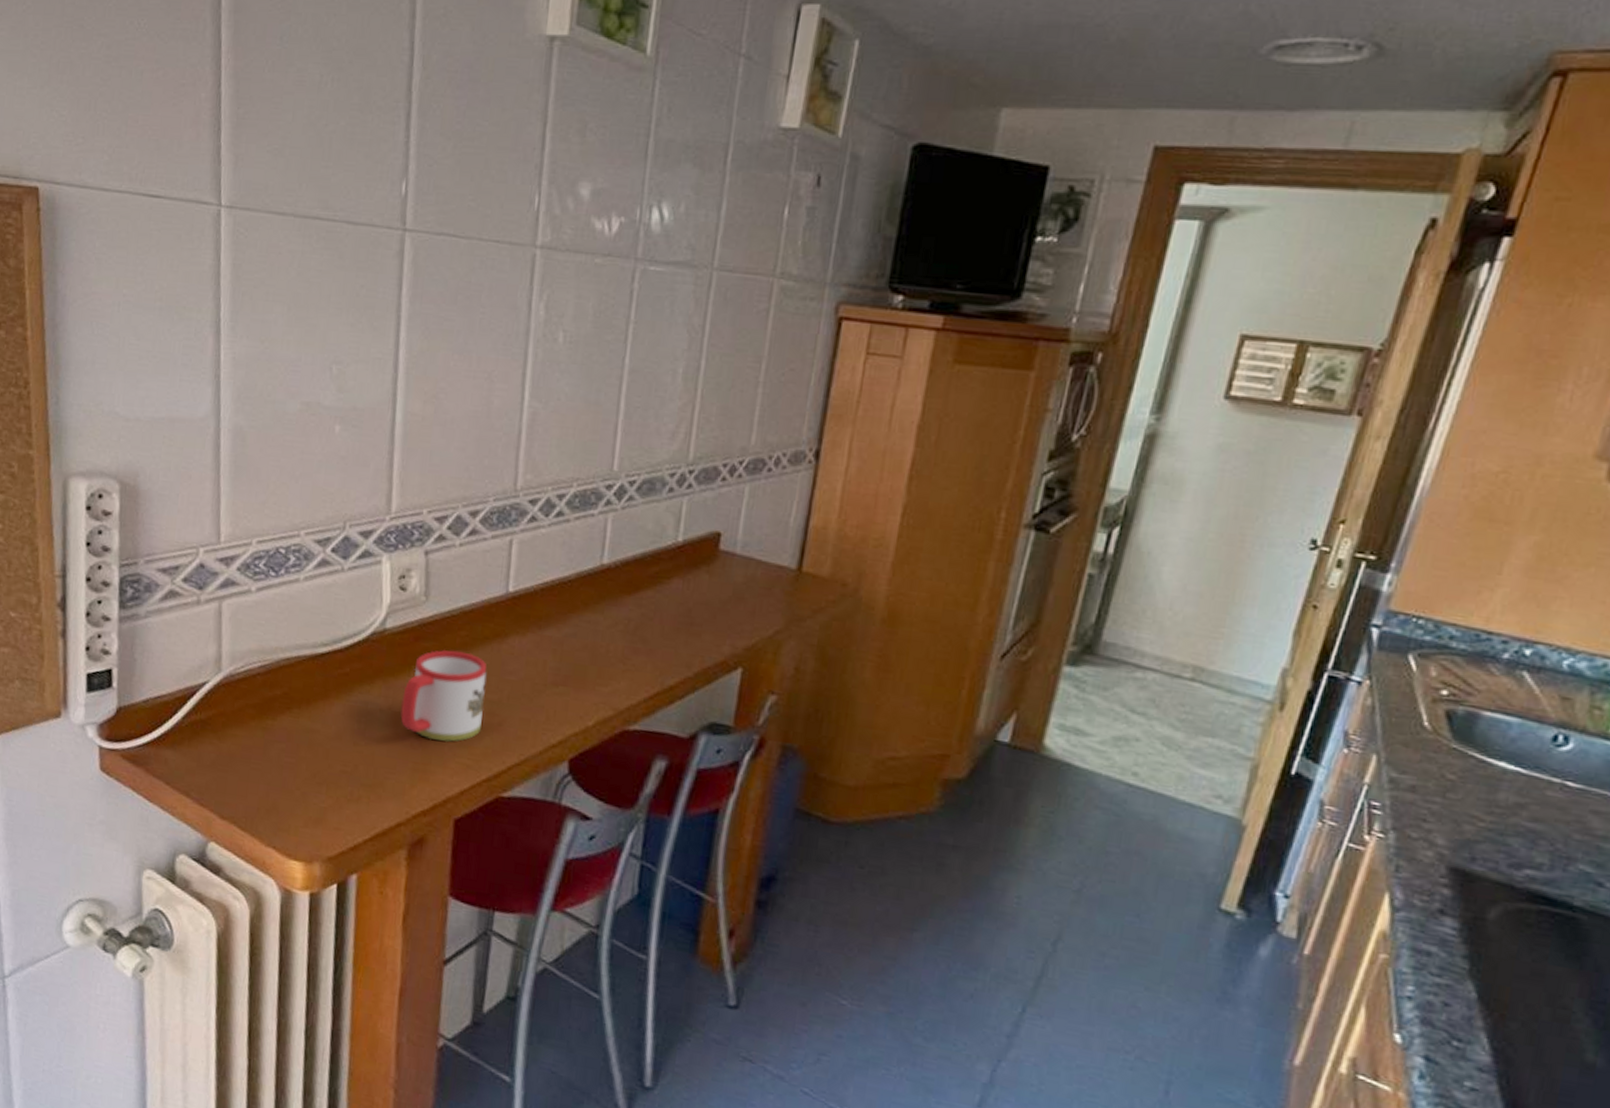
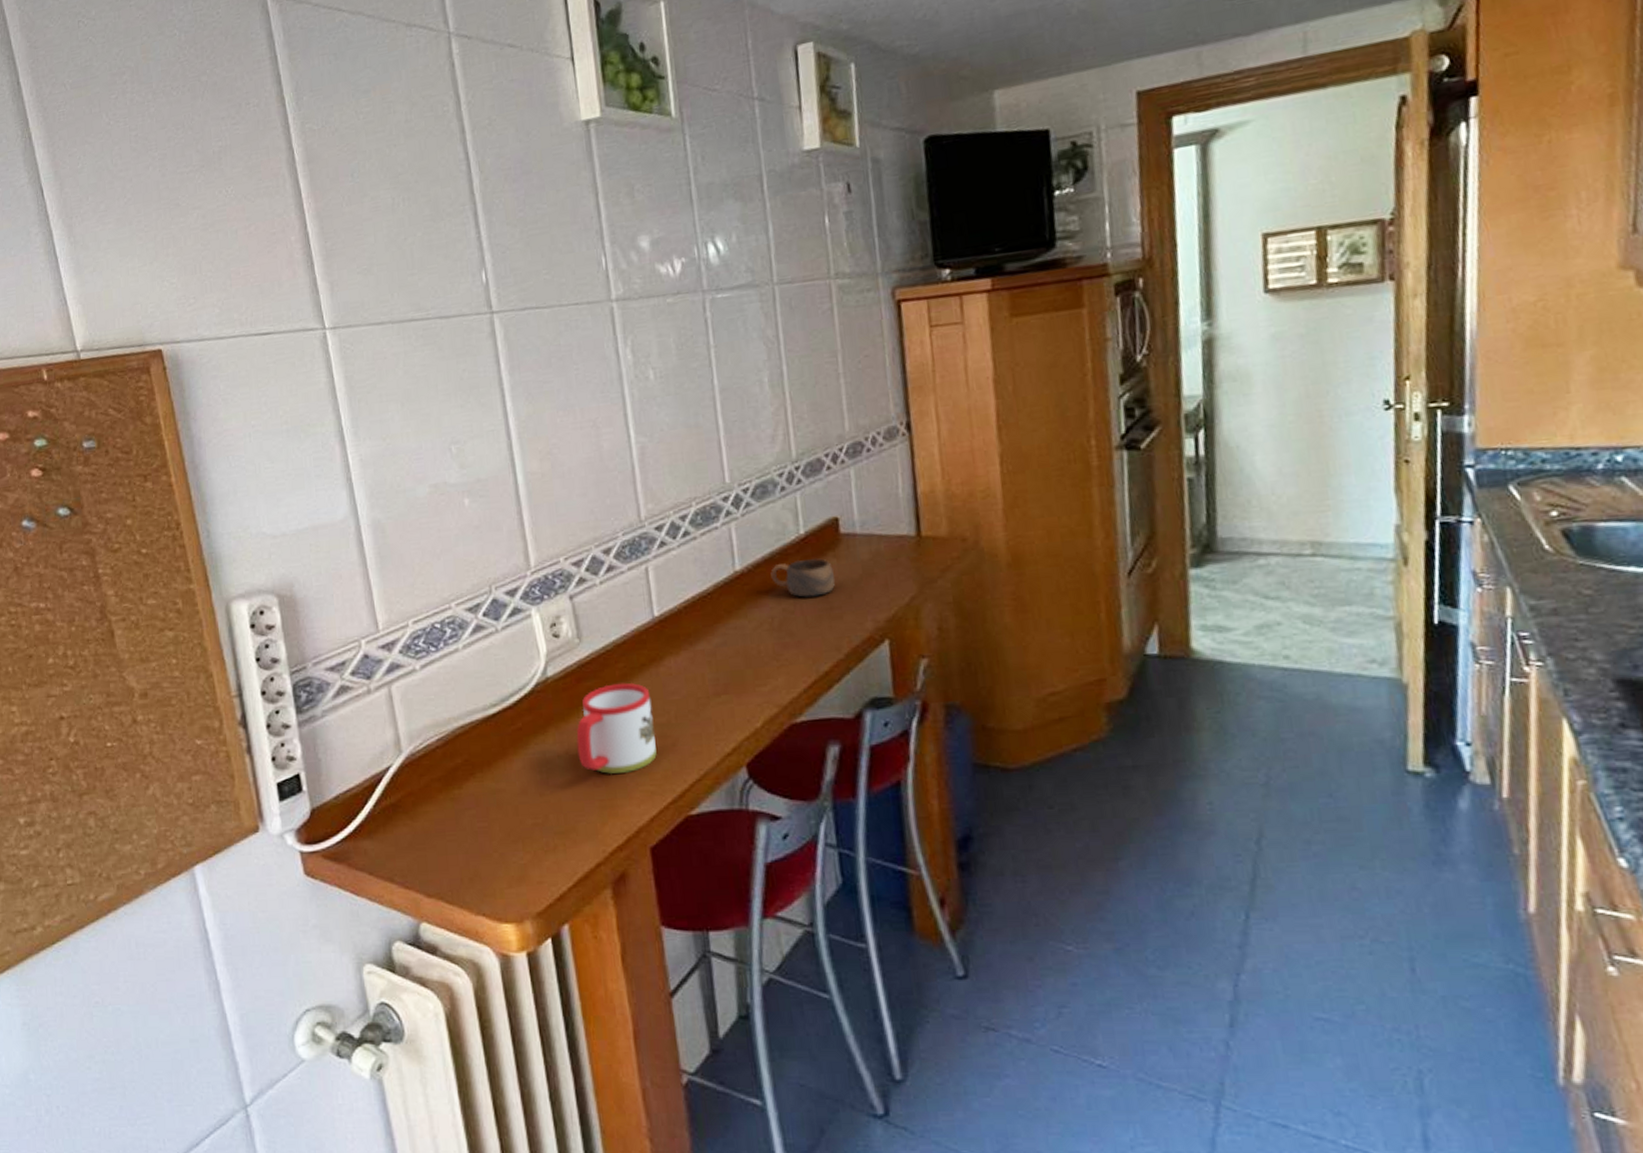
cup: none [637,567,703,609] -> present [770,558,835,598]

